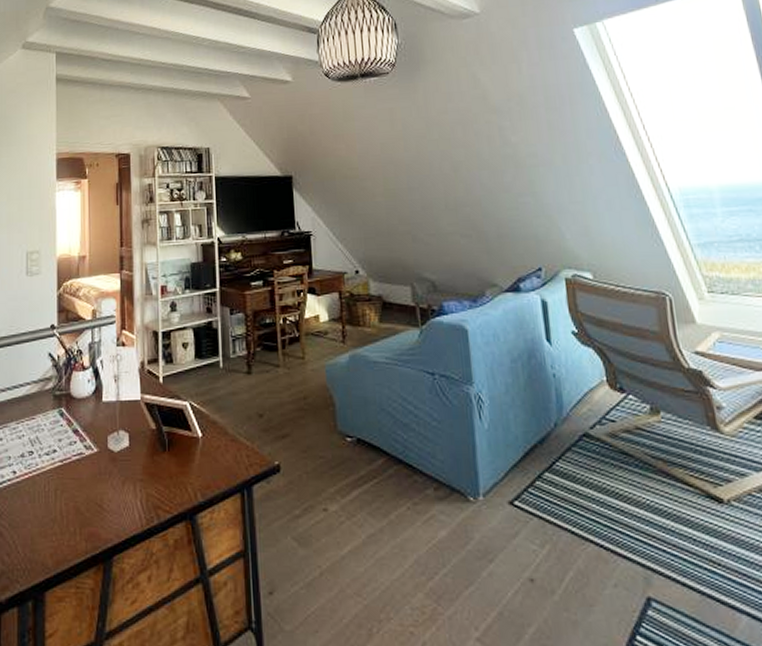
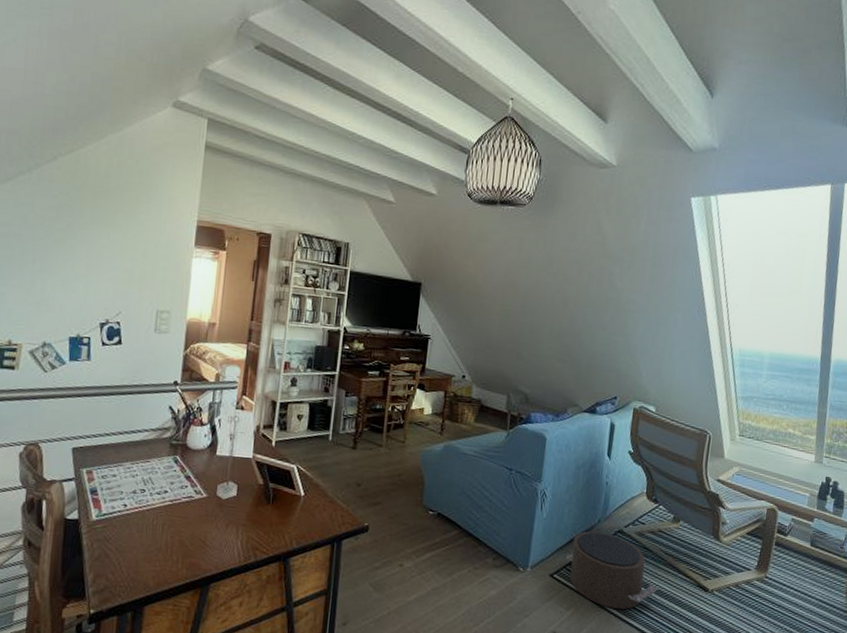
pouf: none [524,438,656,539] -> present [566,531,659,609]

